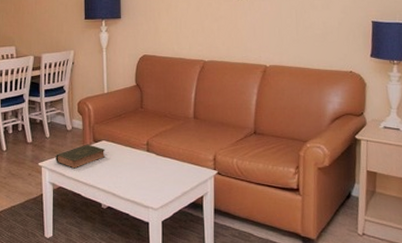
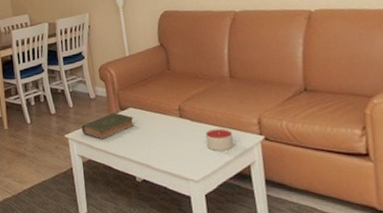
candle: none [167,162,192,183] -> present [206,128,234,152]

